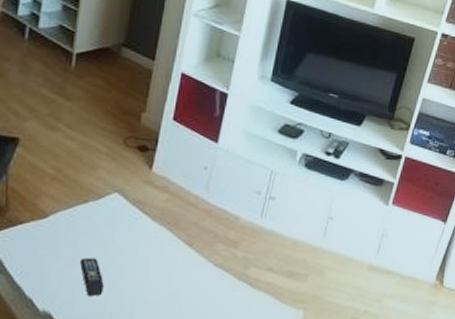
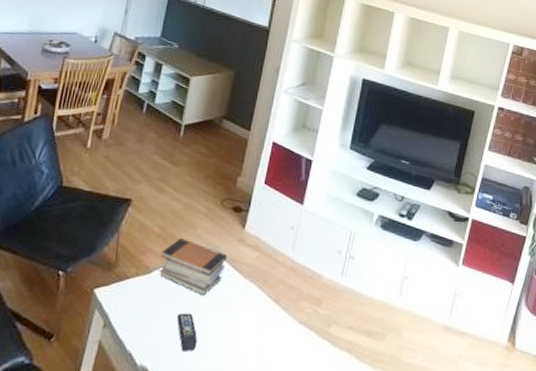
book stack: none [57,180,133,239] -> present [160,238,227,295]

